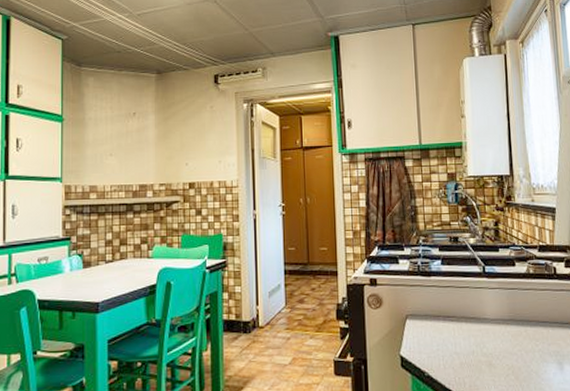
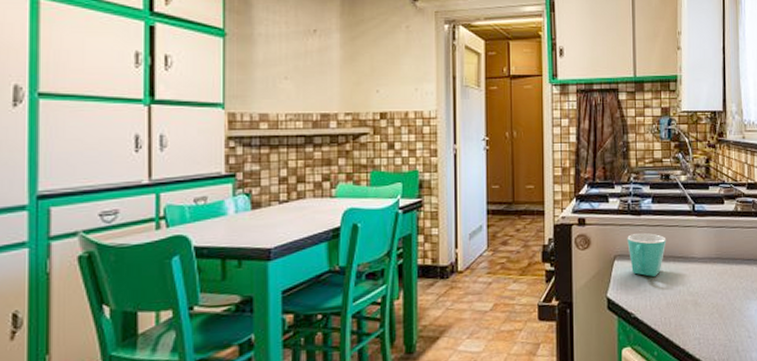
mug: none [418,294,458,336] -> present [627,233,667,277]

